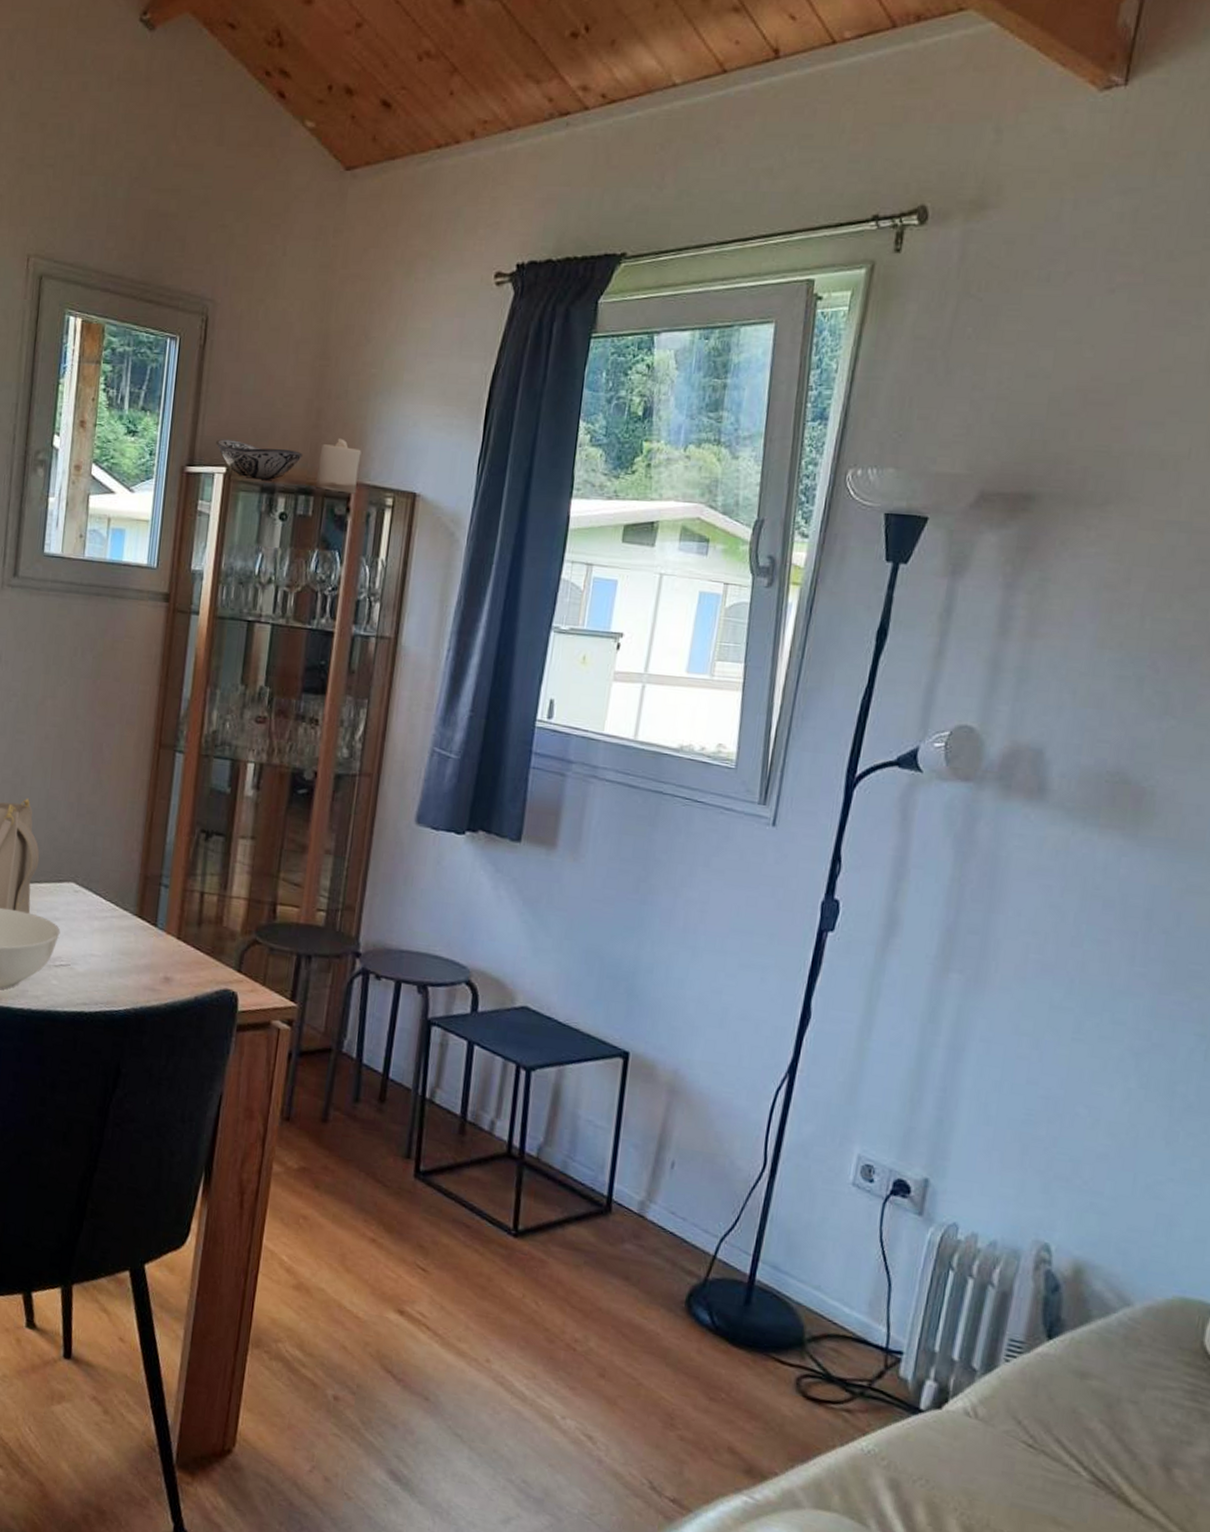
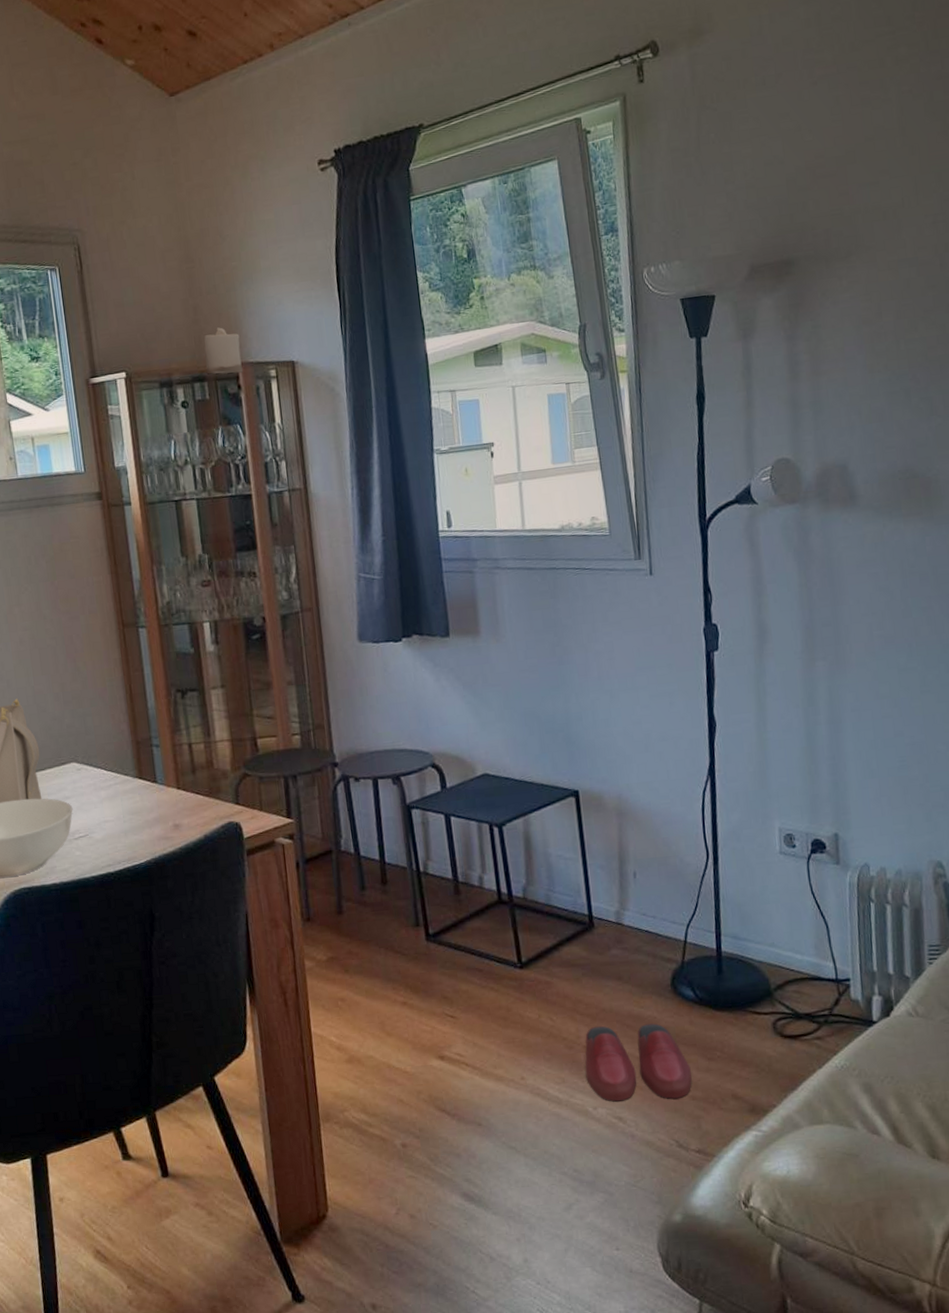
decorative bowl: present [216,439,304,481] -> none [111,345,190,378]
slippers: none [561,1324,687,1434] -> present [585,1023,692,1102]

